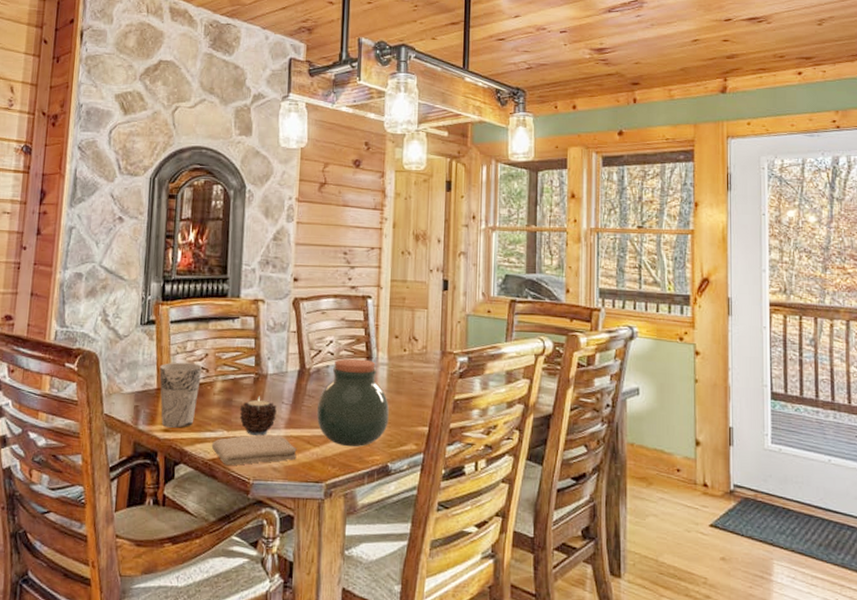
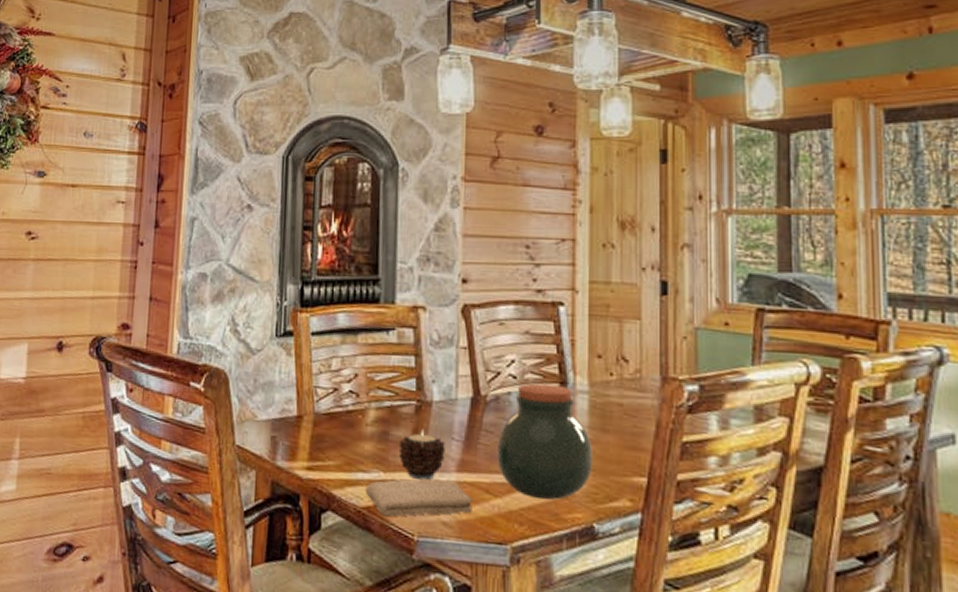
cup: present [159,362,202,428] -> none [300,383,350,466]

